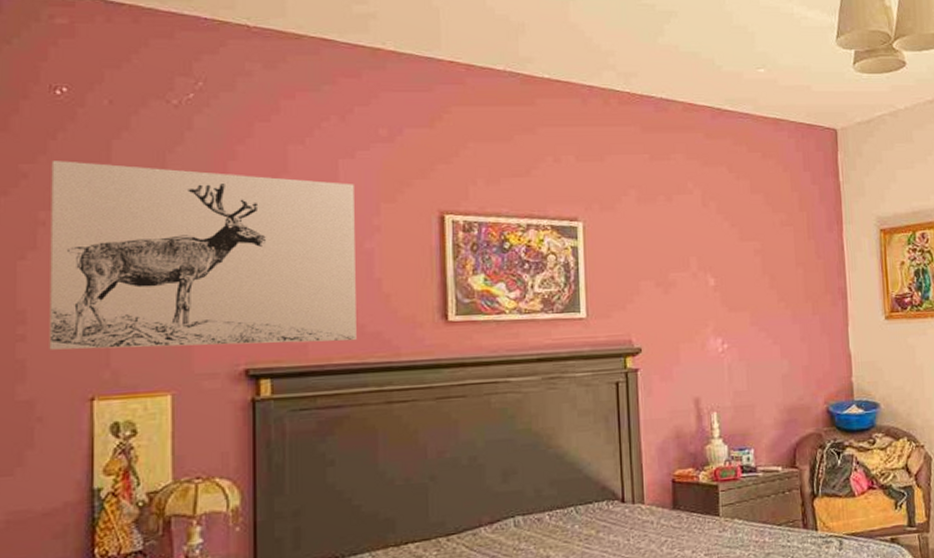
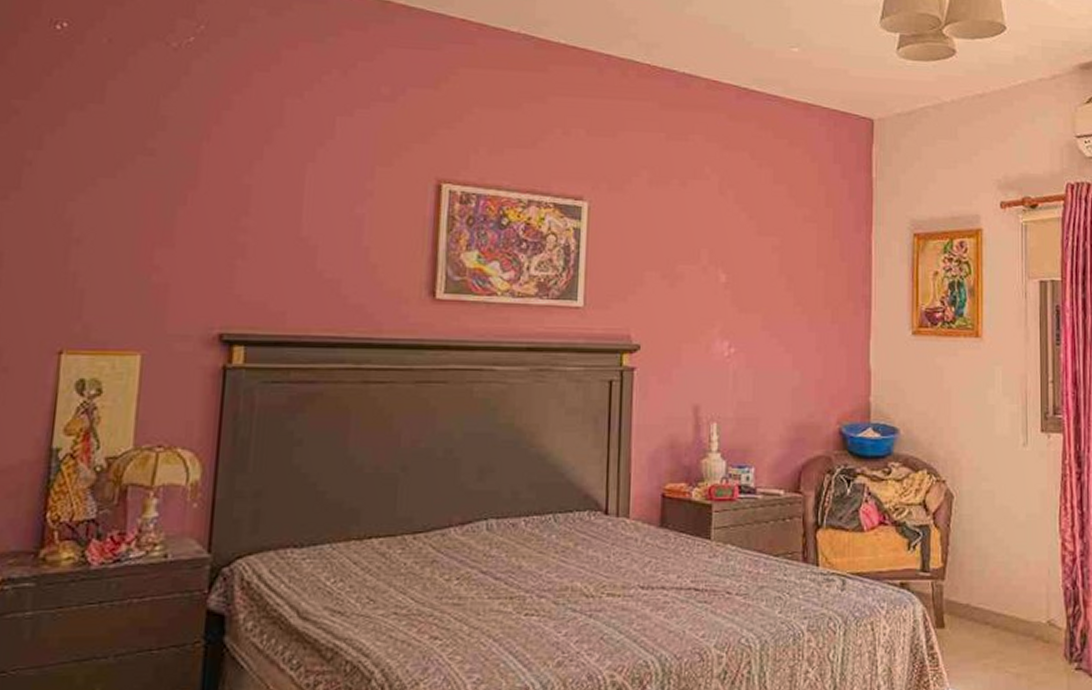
wall art: present [49,161,357,350] -> none [22,98,350,312]

